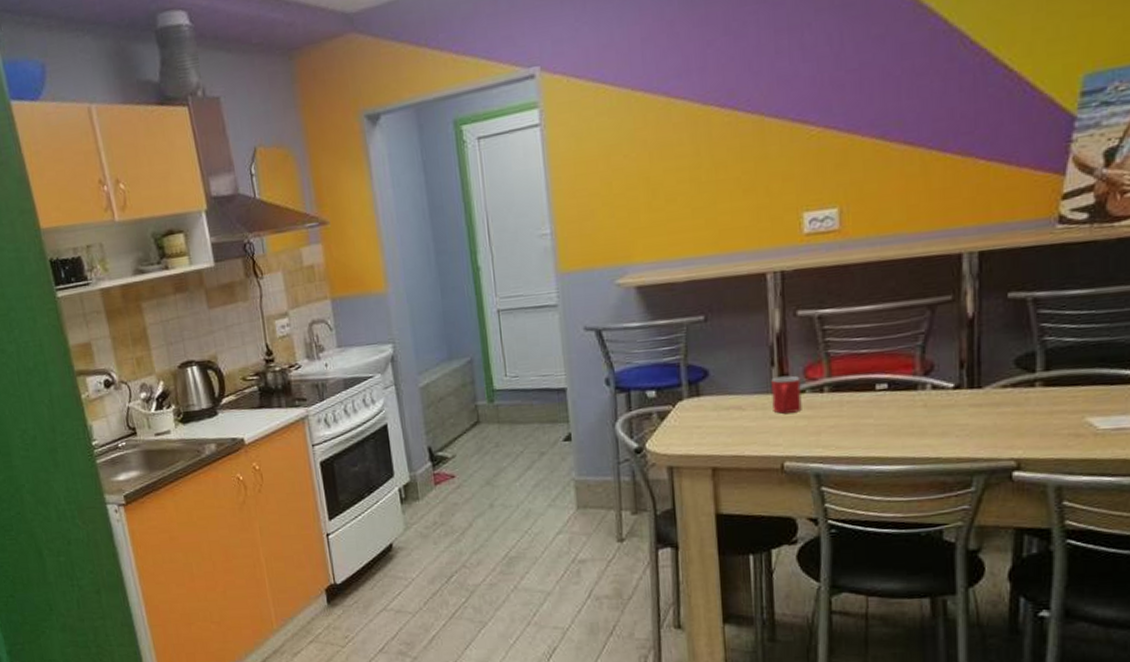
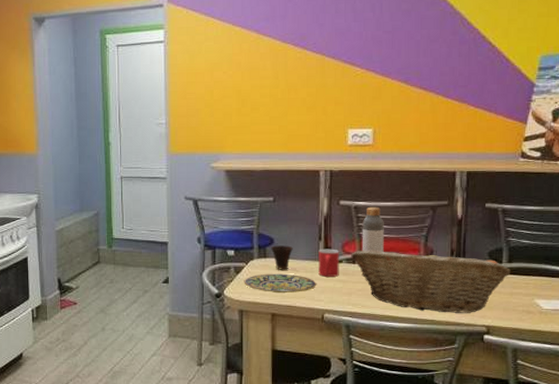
plate: none [671,414,772,441] -> present [244,273,317,294]
cup: none [705,377,736,411] -> present [271,245,293,270]
fruit basket: none [817,362,1049,447] -> present [351,248,511,313]
bottle: none [830,313,863,376] -> present [362,206,384,253]

